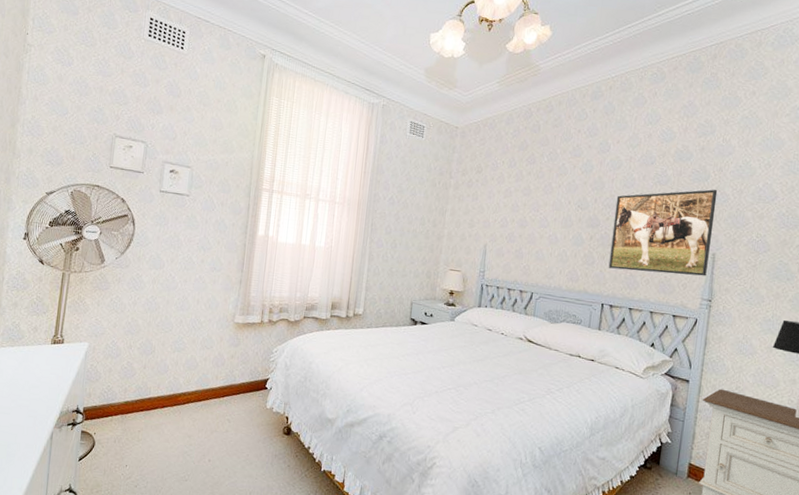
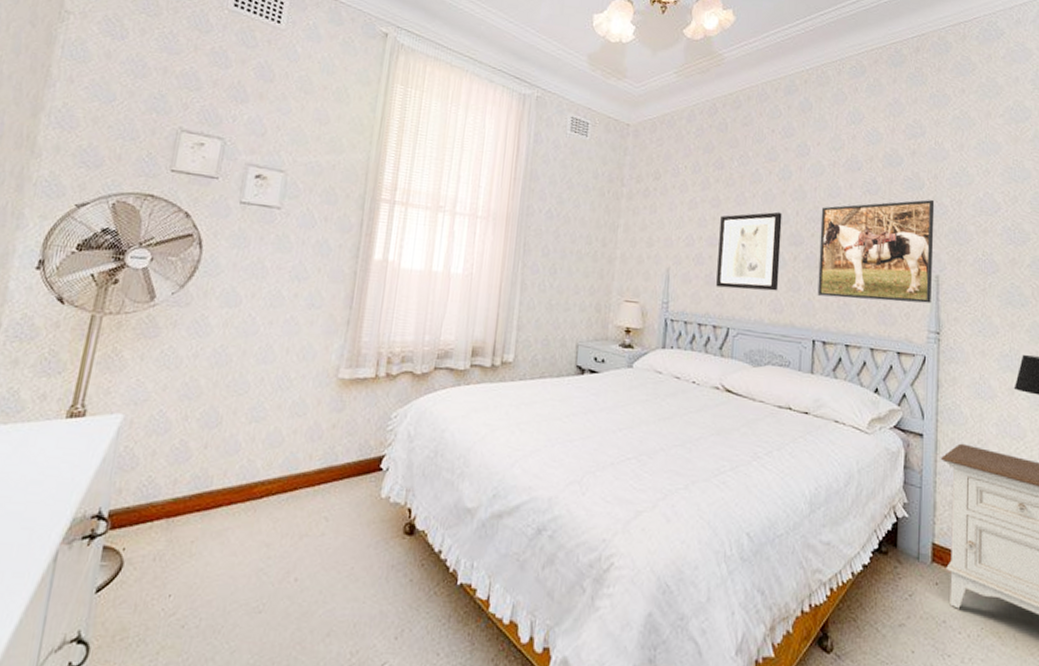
wall art: none [524,199,583,264] -> present [716,211,782,291]

